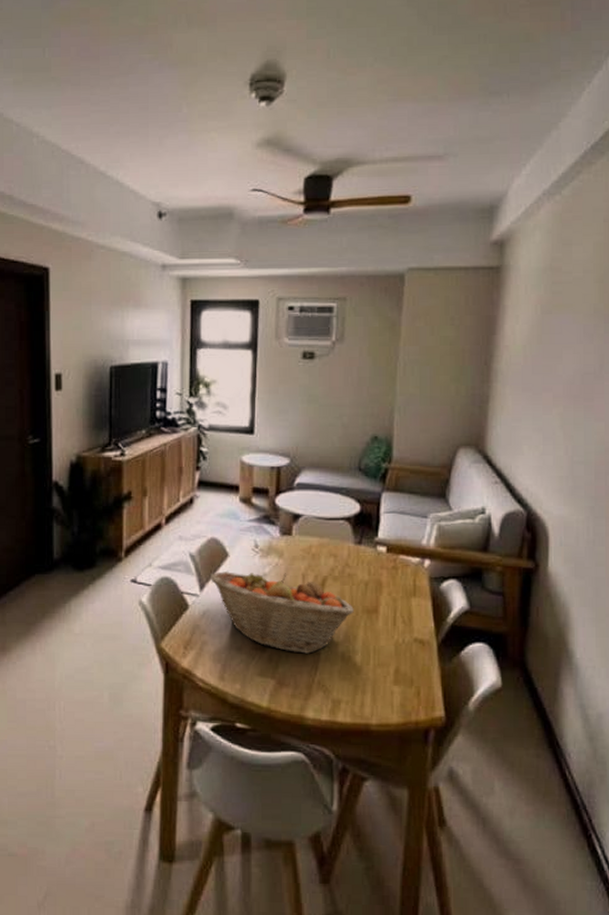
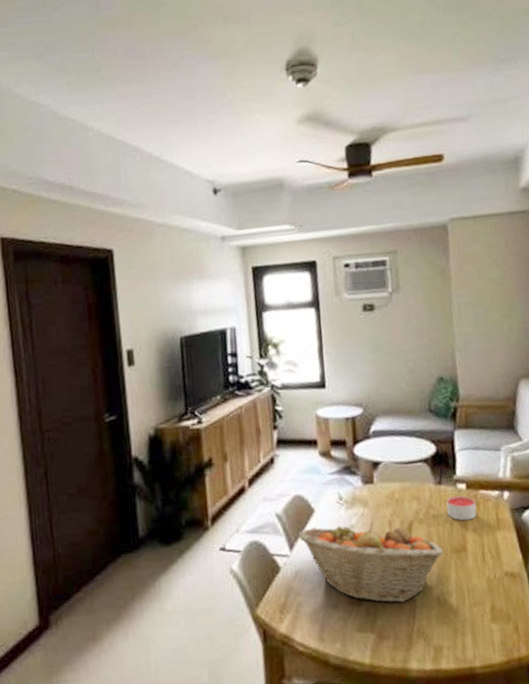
candle: none [364,557,394,583] -> present [446,495,477,521]

